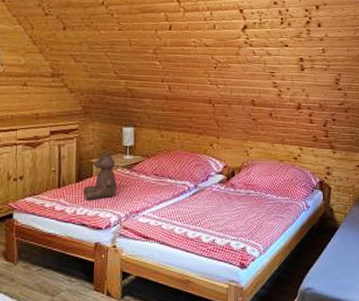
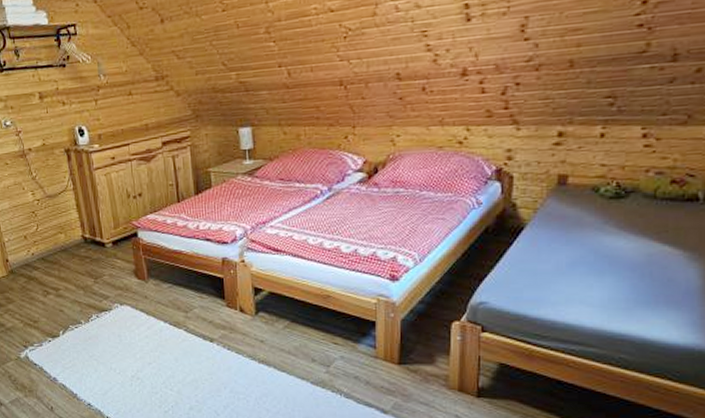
teddy bear: present [82,149,117,201] -> none [203,155,239,214]

